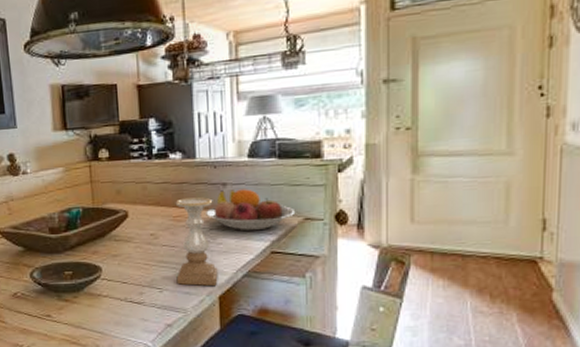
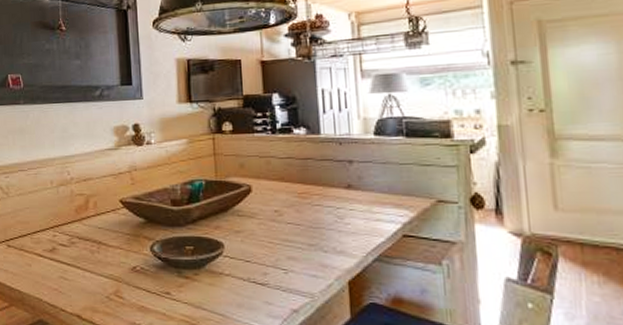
candle holder: present [175,197,218,287] -> none [300,174,347,270]
fruit bowl: present [206,189,296,231] -> none [332,167,427,212]

